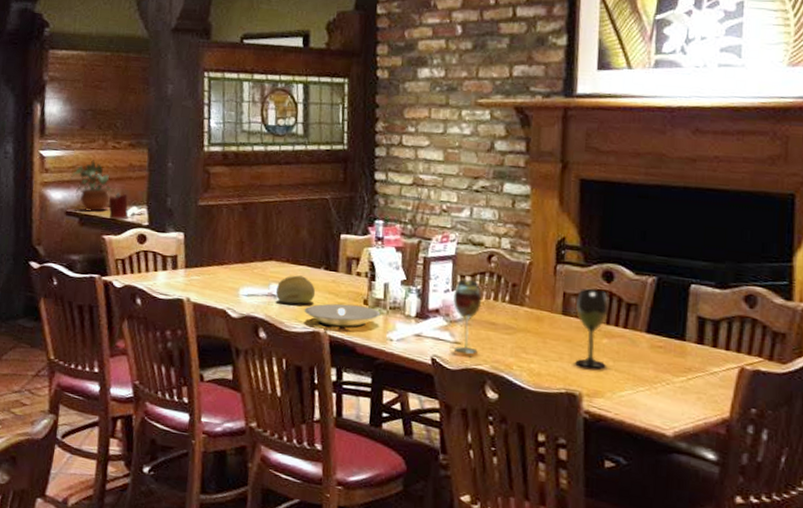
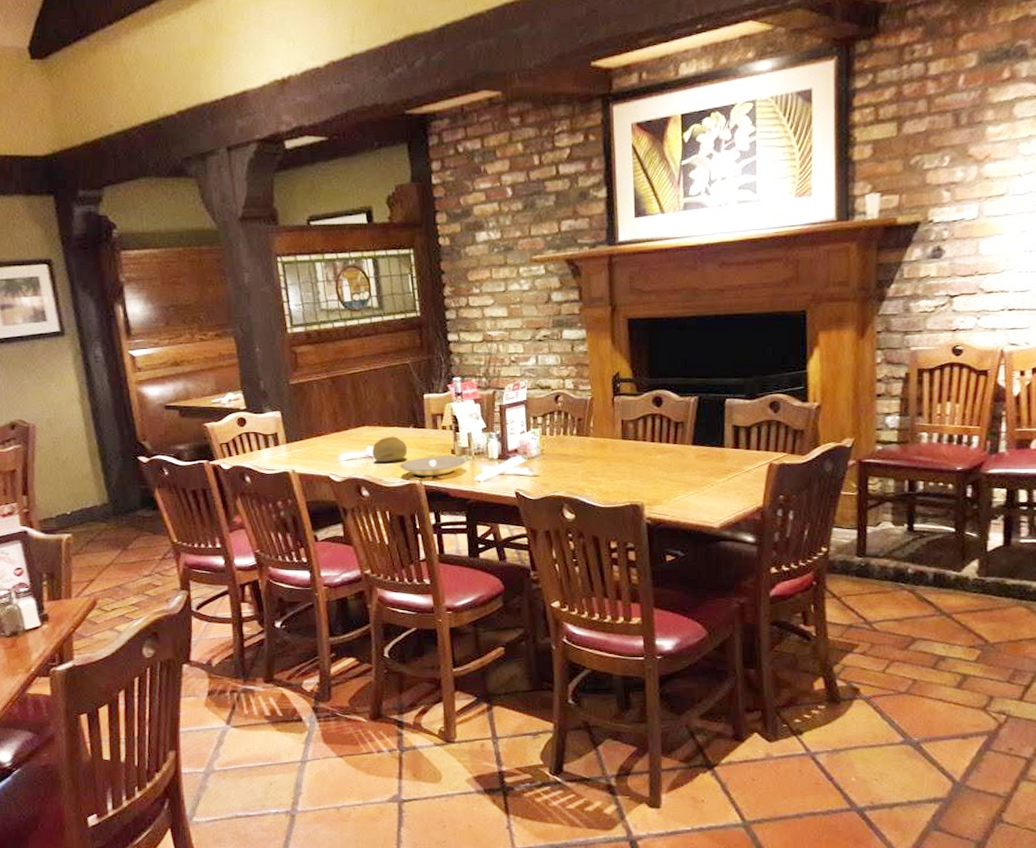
potted plant: present [71,160,112,211] -> none [164,354,206,403]
candle: present [108,191,129,220] -> none [204,381,226,407]
wineglass: present [453,279,482,355] -> none [529,419,554,485]
wine glass: present [575,288,609,368] -> none [633,413,661,481]

